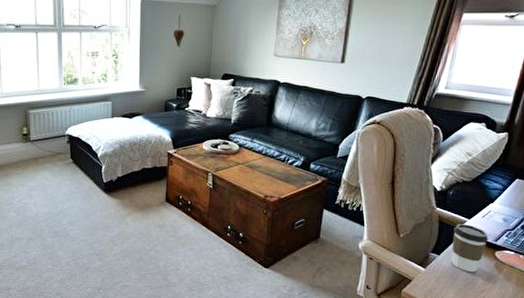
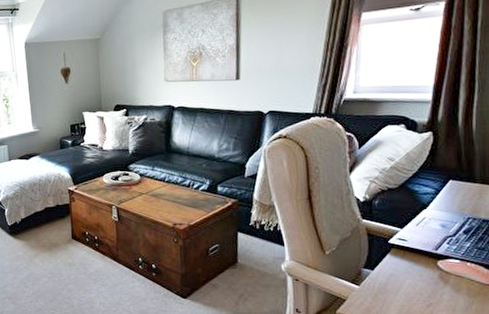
coffee cup: present [451,224,488,272] -> none [385,234,427,285]

